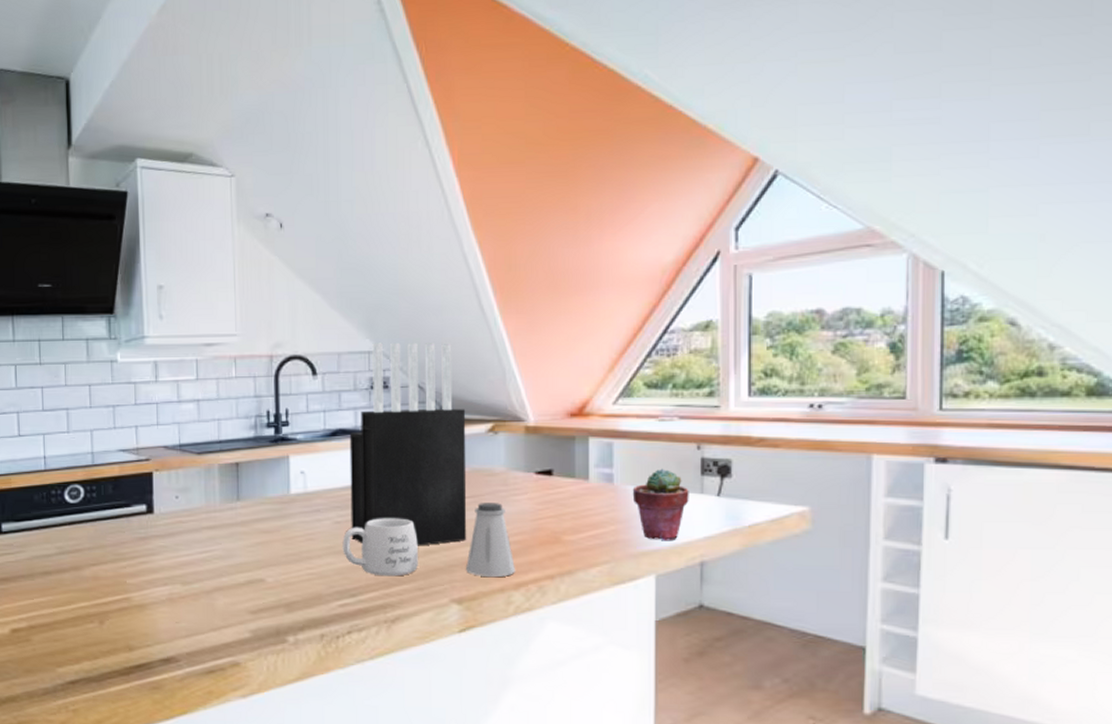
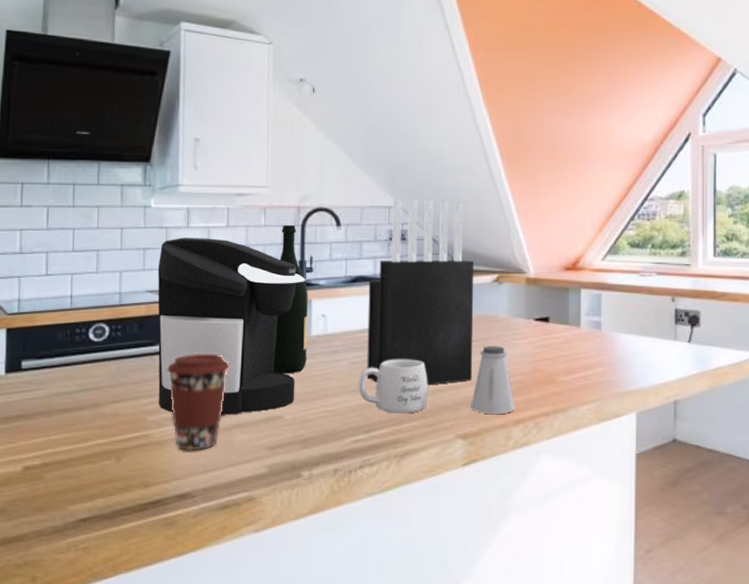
coffee maker: none [128,392,281,578] -> present [157,238,305,415]
coffee cup: none [143,514,208,614] -> present [166,353,231,451]
wine bottle: none [252,376,287,535] -> present [273,225,308,374]
potted succulent: present [632,468,689,541] -> none [617,317,665,382]

